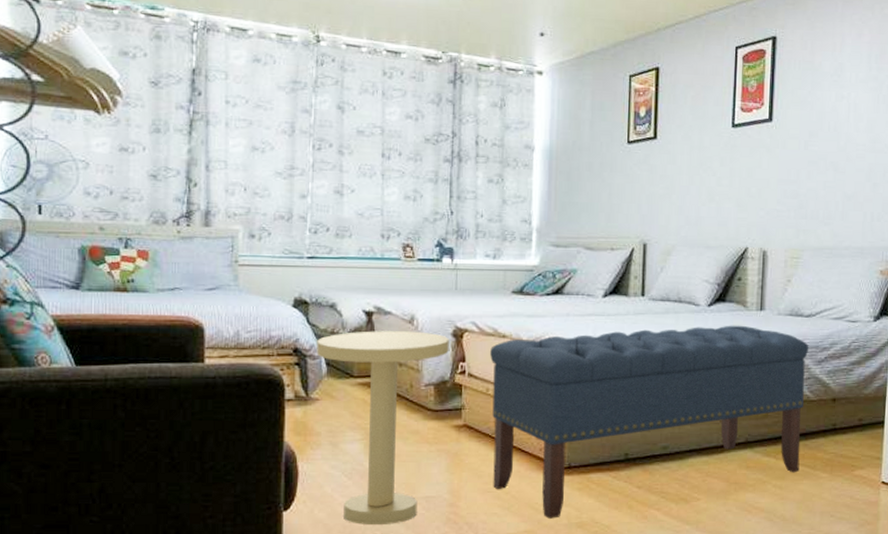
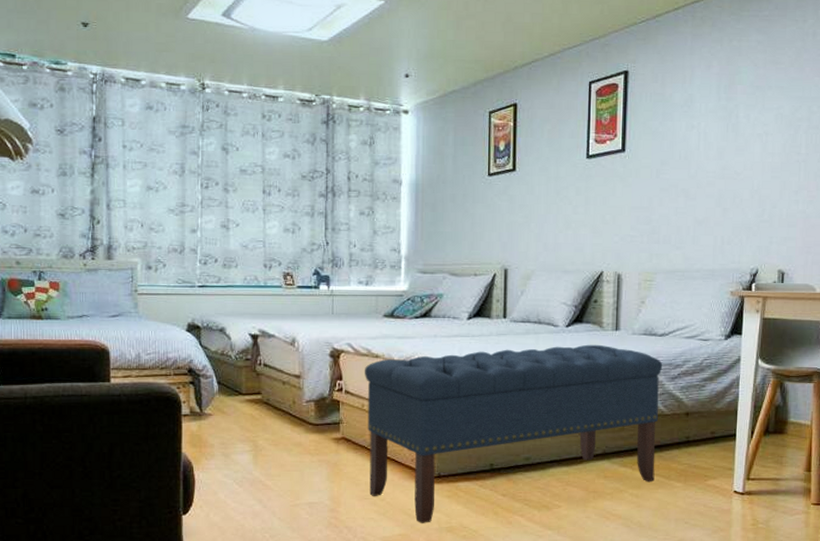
side table: present [317,331,449,526] -> none [209,352,327,529]

